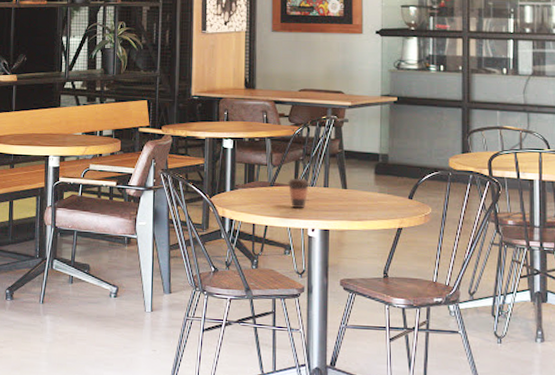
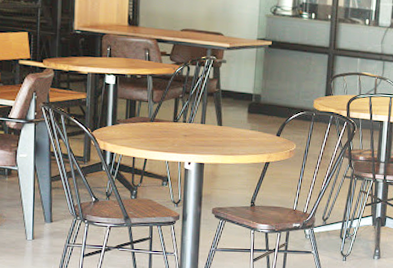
coffee cup: present [287,178,310,208] -> none [167,114,188,143]

